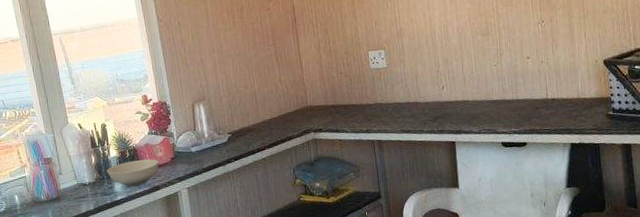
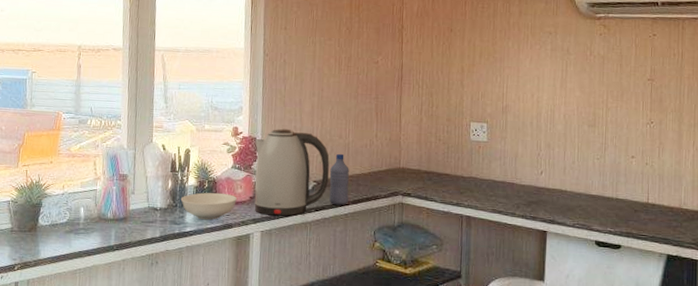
kettle: none [165,88,242,173] -> present [254,128,330,216]
water bottle: none [241,103,264,153] -> present [329,153,349,206]

